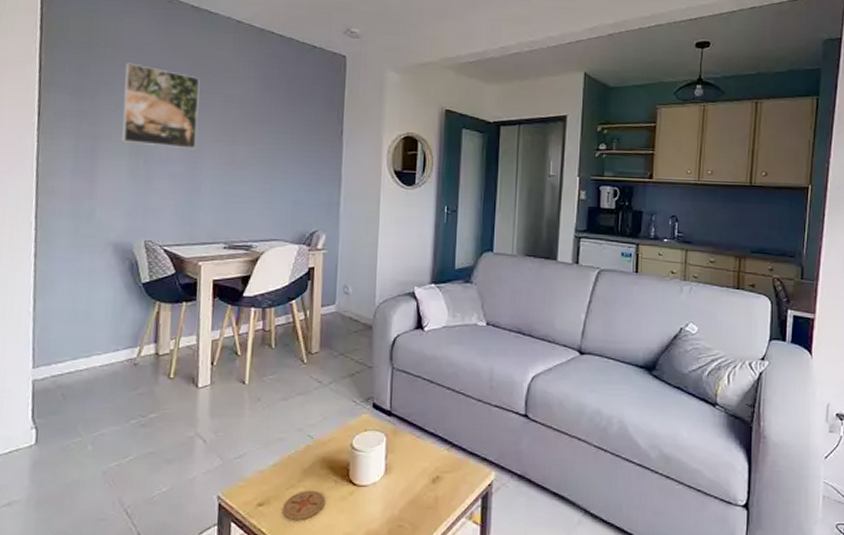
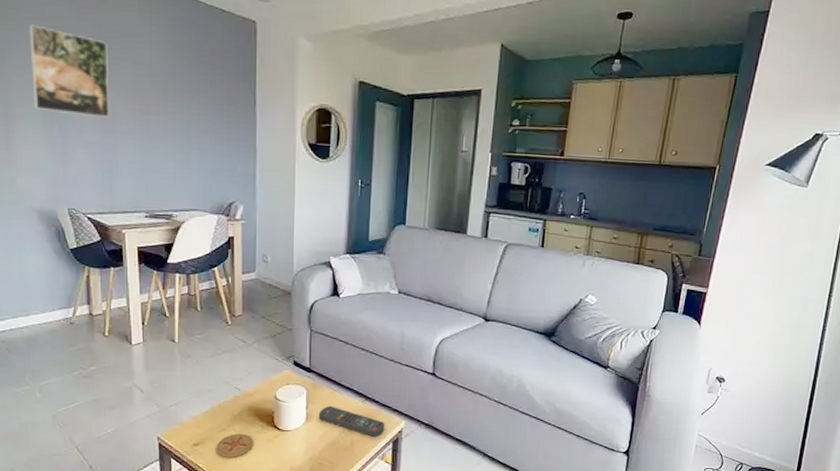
remote control: none [398,455,473,492] -> present [318,405,385,437]

